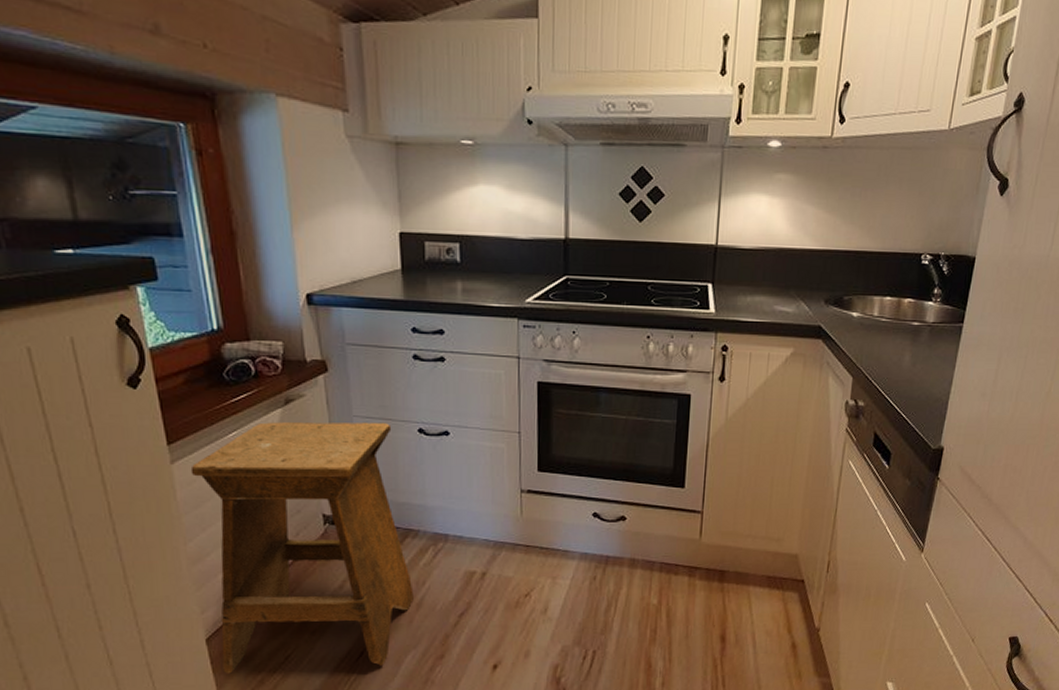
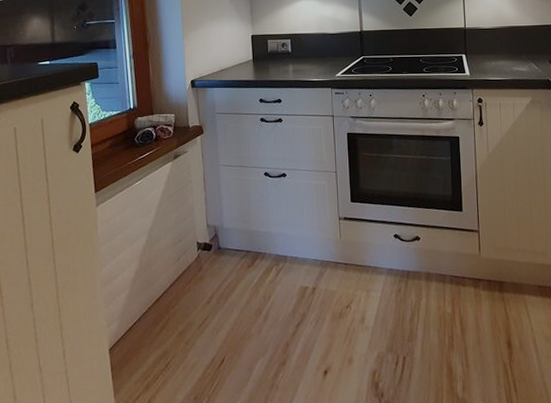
stool: present [190,422,414,674] -> none [108,169,262,380]

